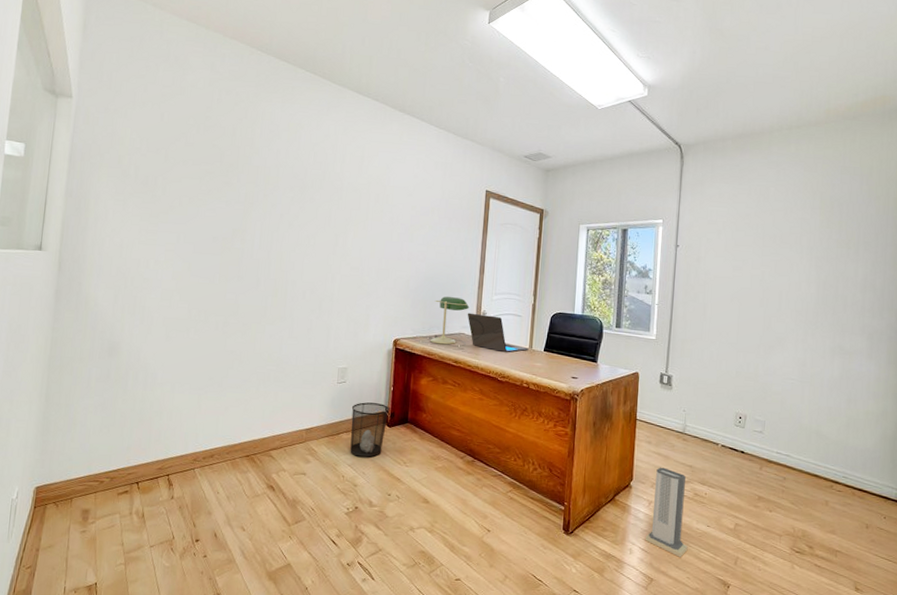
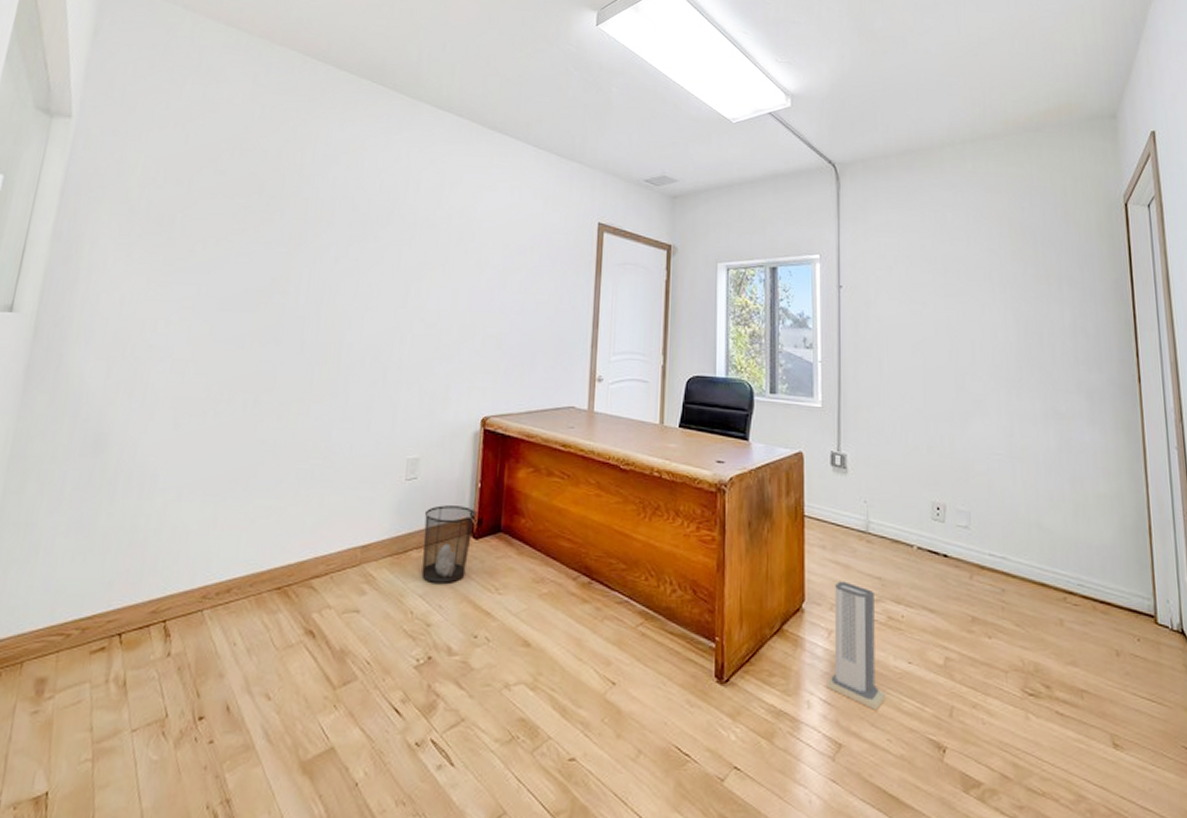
desk lamp: present [412,296,470,347] -> none [506,358,581,425]
laptop: present [467,312,530,353] -> none [577,379,661,432]

